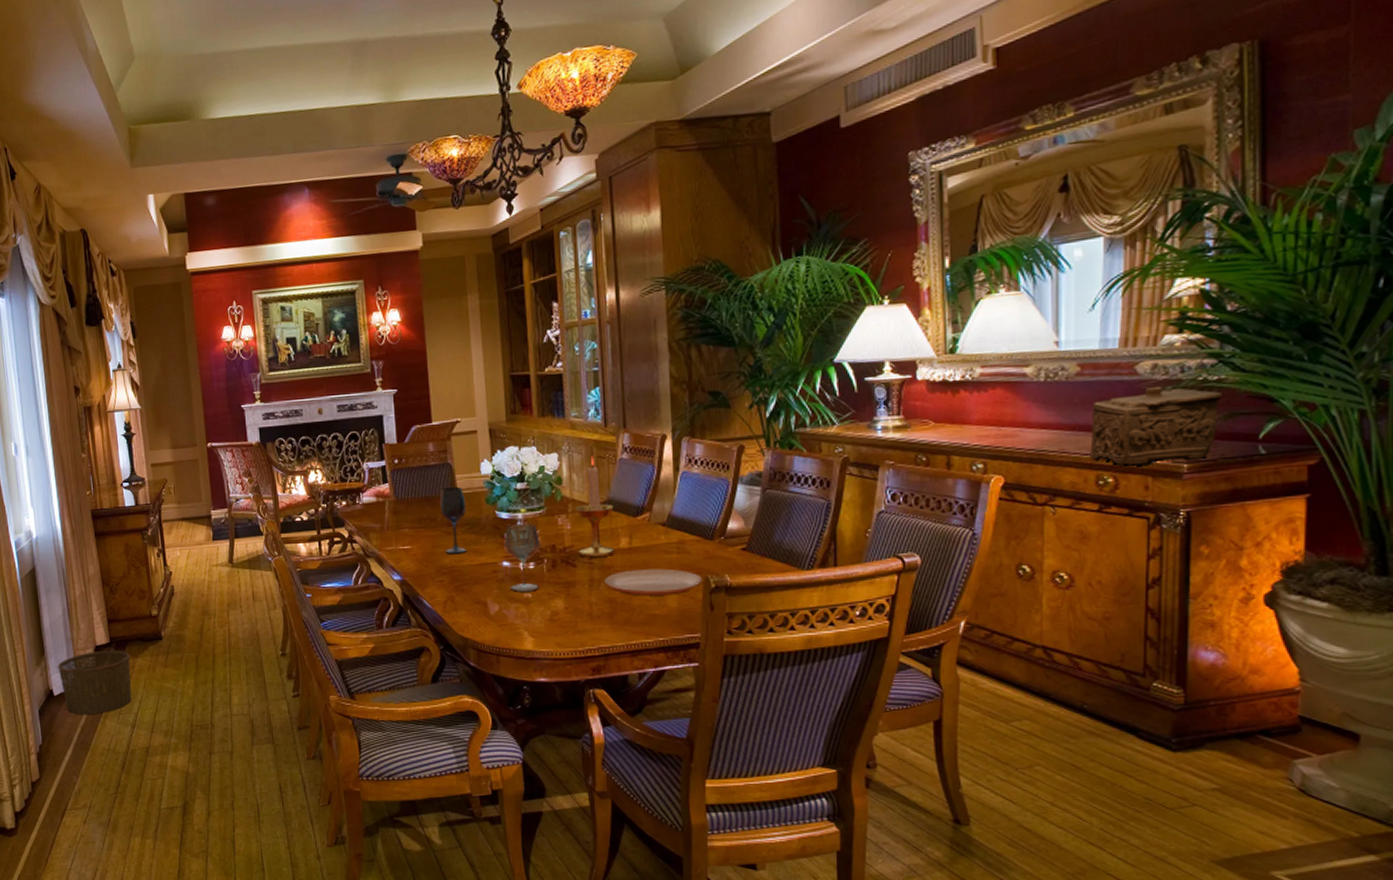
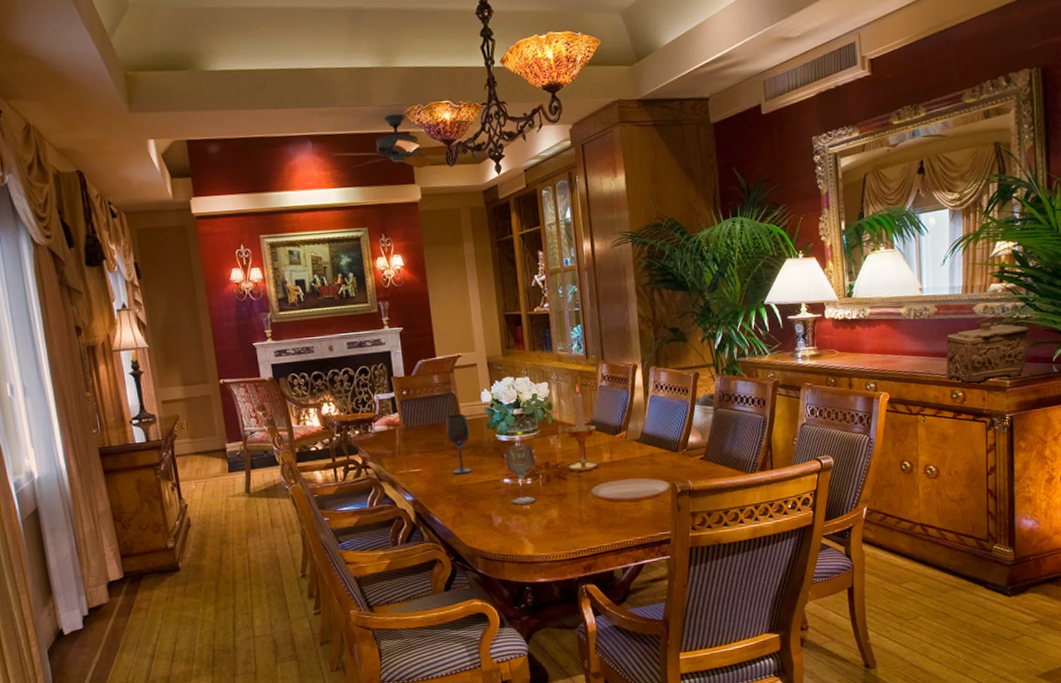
basket: present [57,647,132,715] -> none [67,582,150,652]

